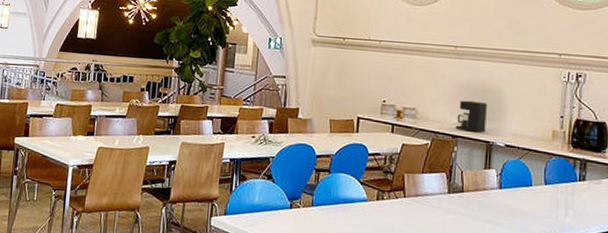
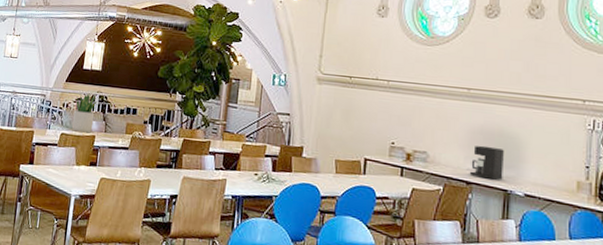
planter: none [67,61,92,103] -> present [72,92,97,133]

